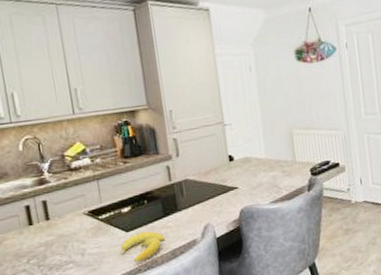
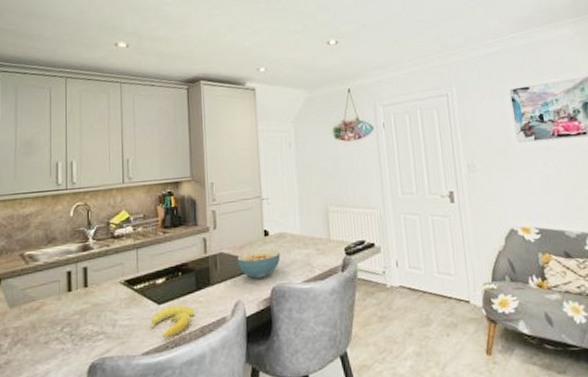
cereal bowl: none [203,174,247,203] -> present [237,249,281,280]

